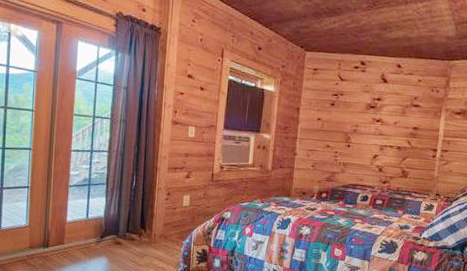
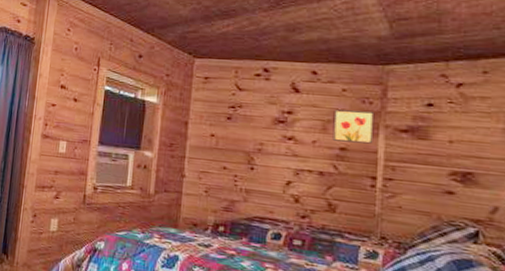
wall art: none [408,97,440,124] -> present [332,109,375,144]

